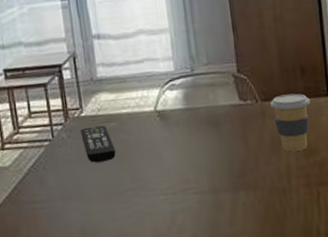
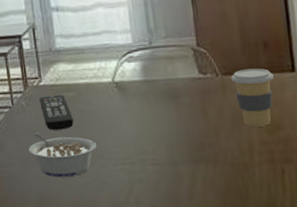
legume: none [69,166,140,211] -> present [28,133,97,178]

